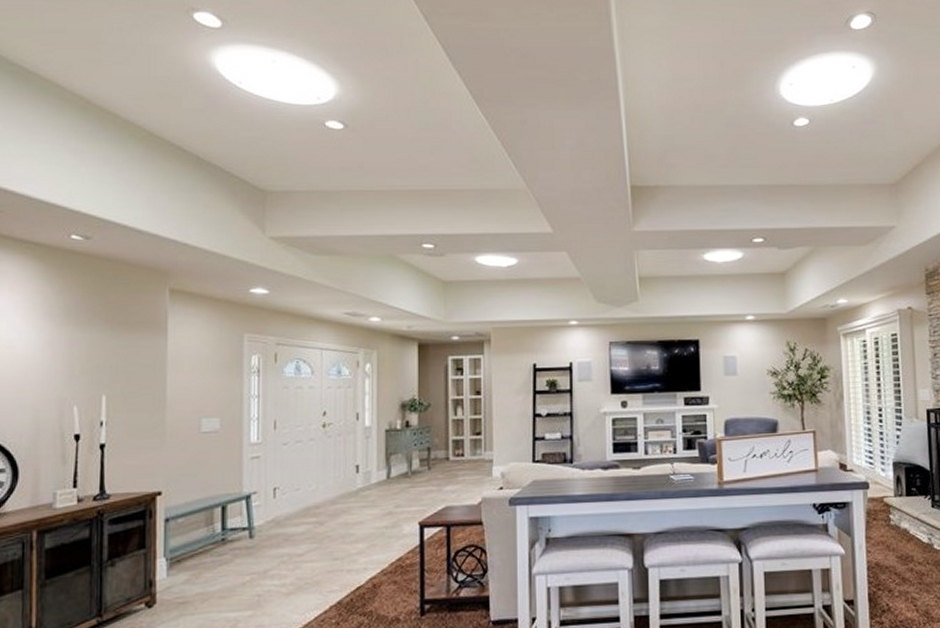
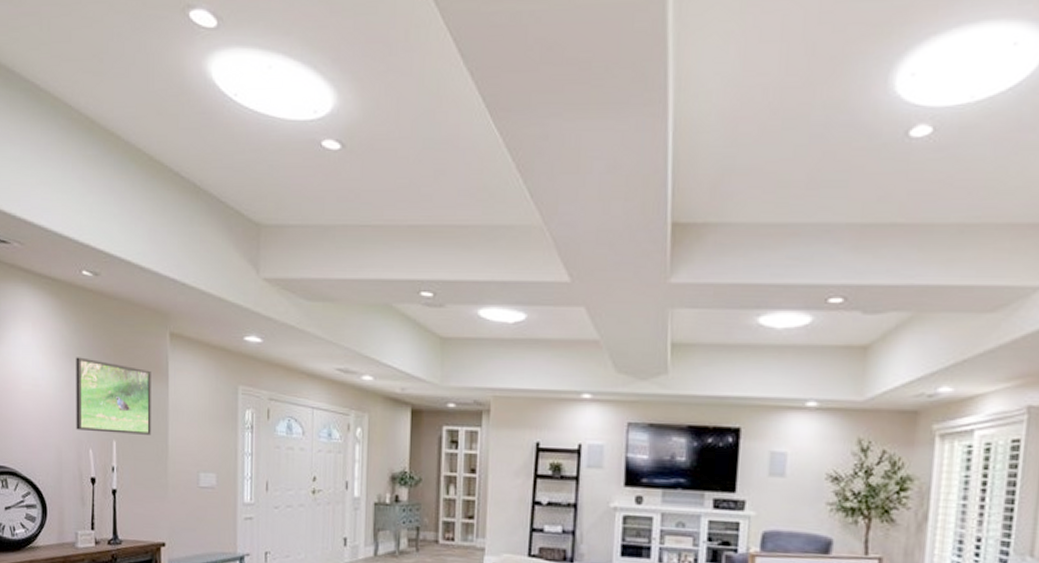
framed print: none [58,317,148,389] -> present [76,357,151,435]

